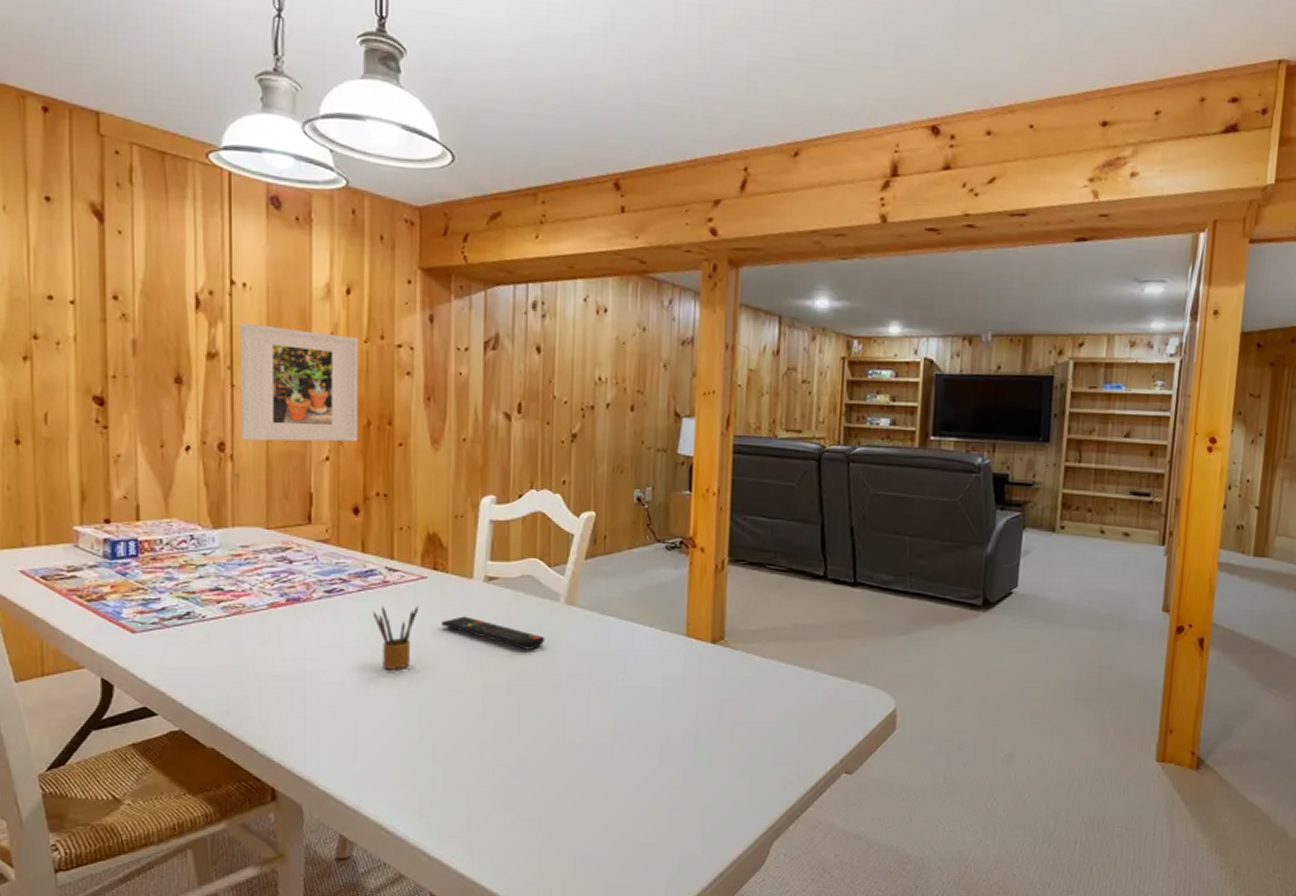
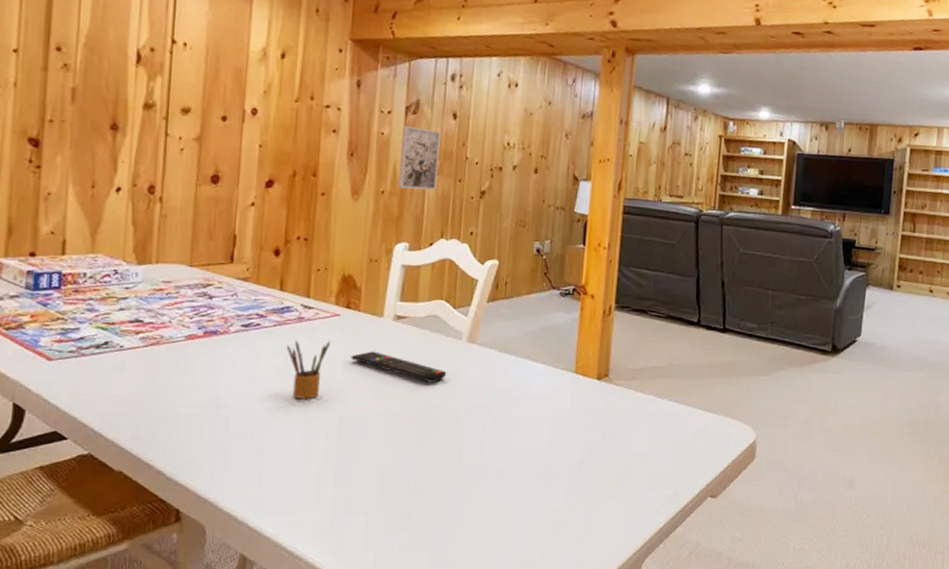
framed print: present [239,322,359,442] -> none [170,77,290,190]
wall art: none [481,363,524,436] -> present [399,126,440,191]

